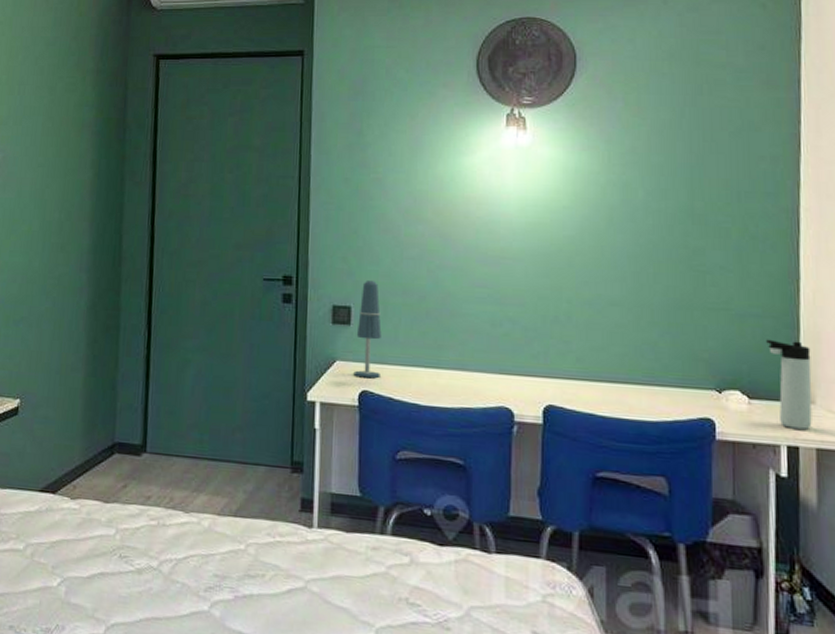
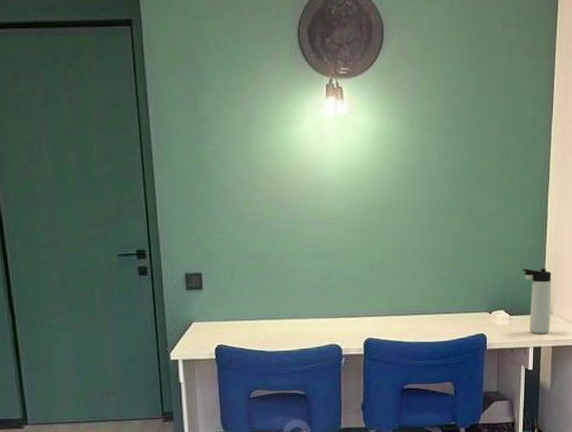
desk lamp: present [353,279,382,379] -> none [208,247,232,335]

